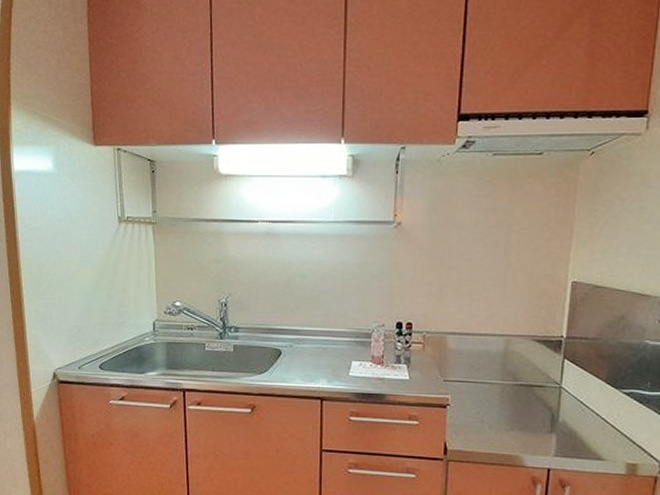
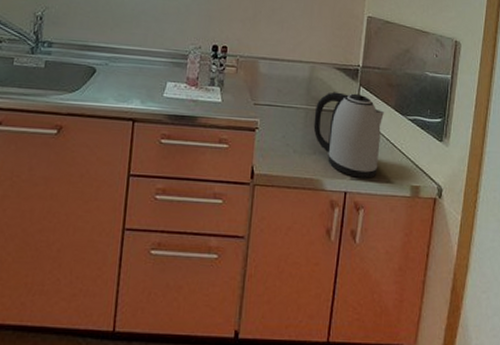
kettle: none [511,365,593,455] -> present [313,92,384,179]

